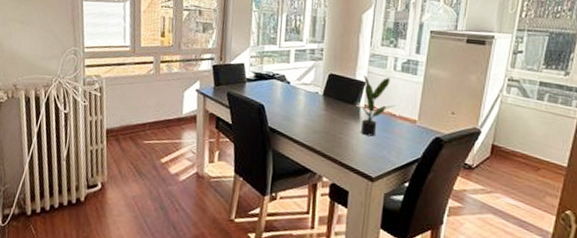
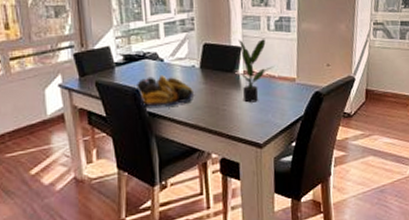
fruit bowl: none [262,95,314,126] -> present [137,74,194,107]

